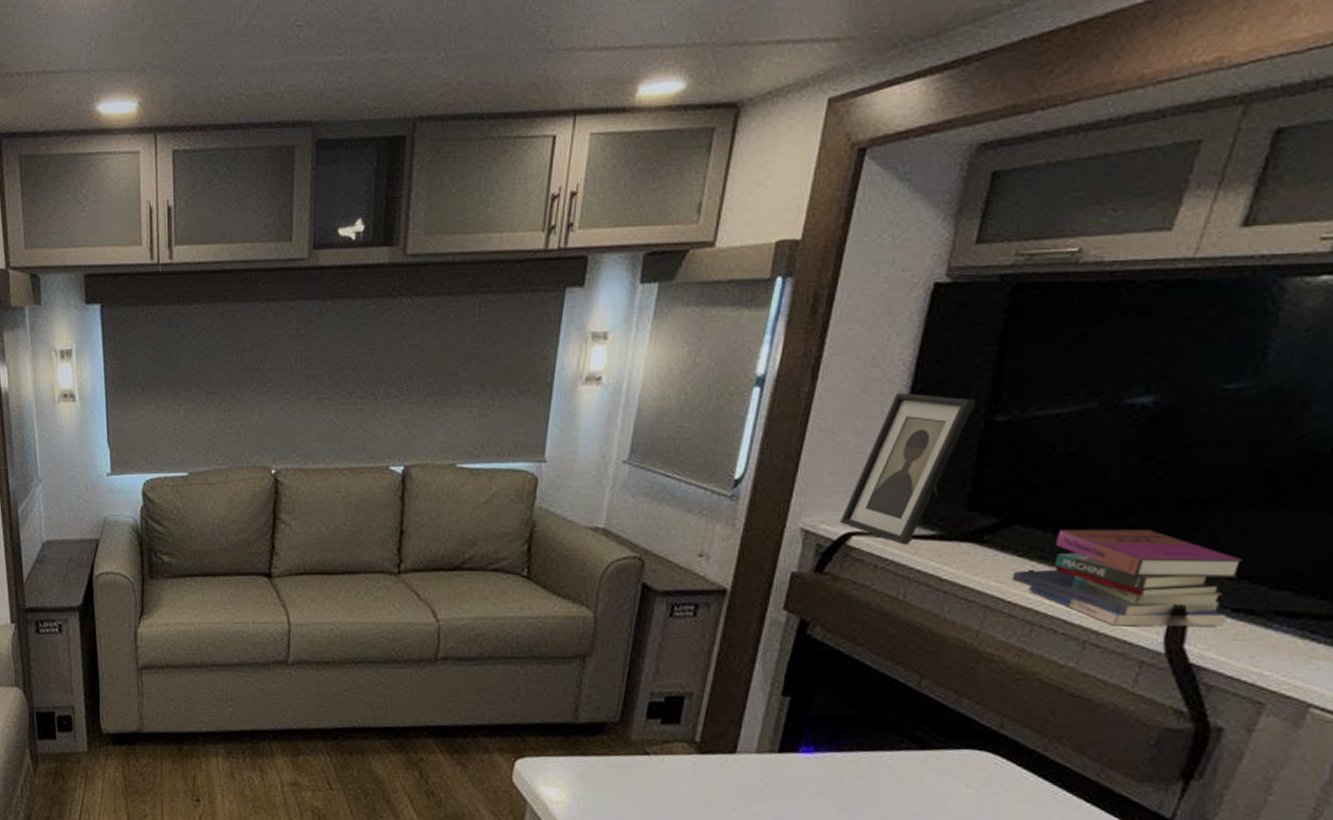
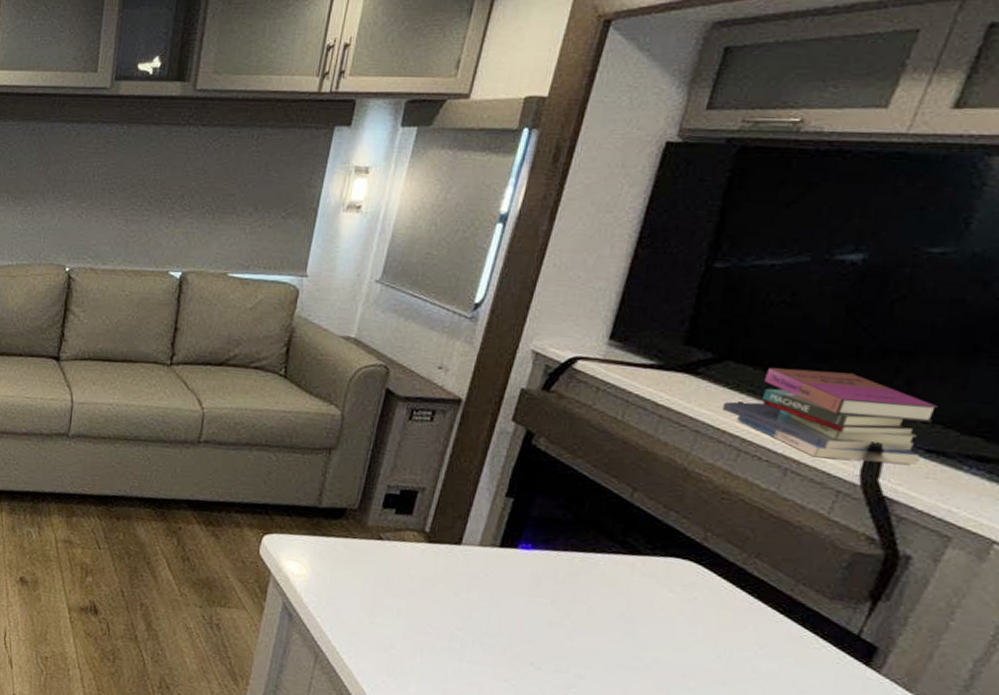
picture frame: present [839,392,977,546] -> none [567,236,699,372]

